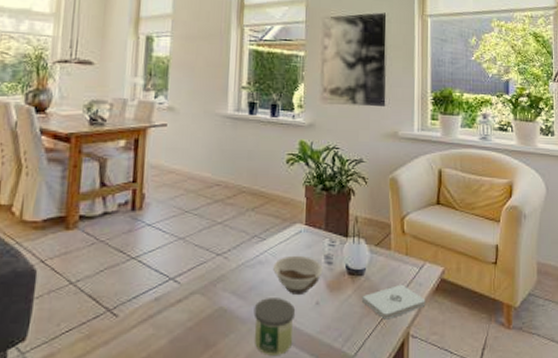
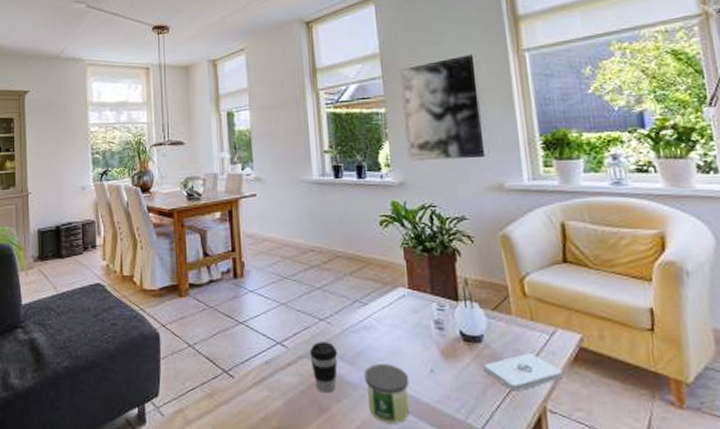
coffee cup: none [202,277,231,329] -> present [310,342,338,393]
bowl: present [273,255,323,294] -> none [379,320,434,361]

